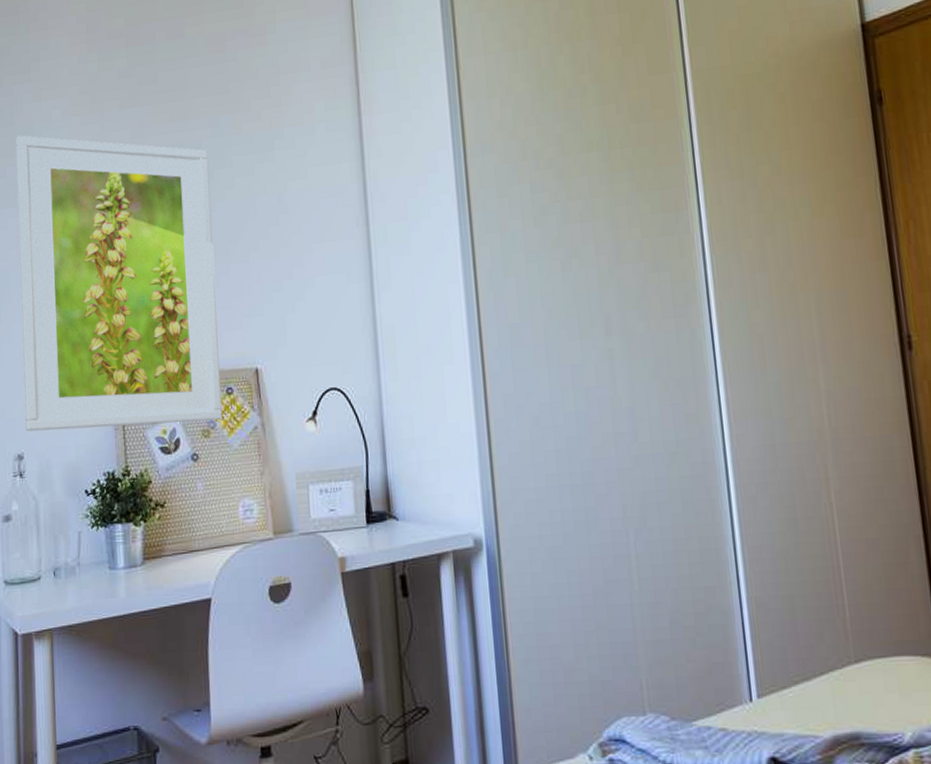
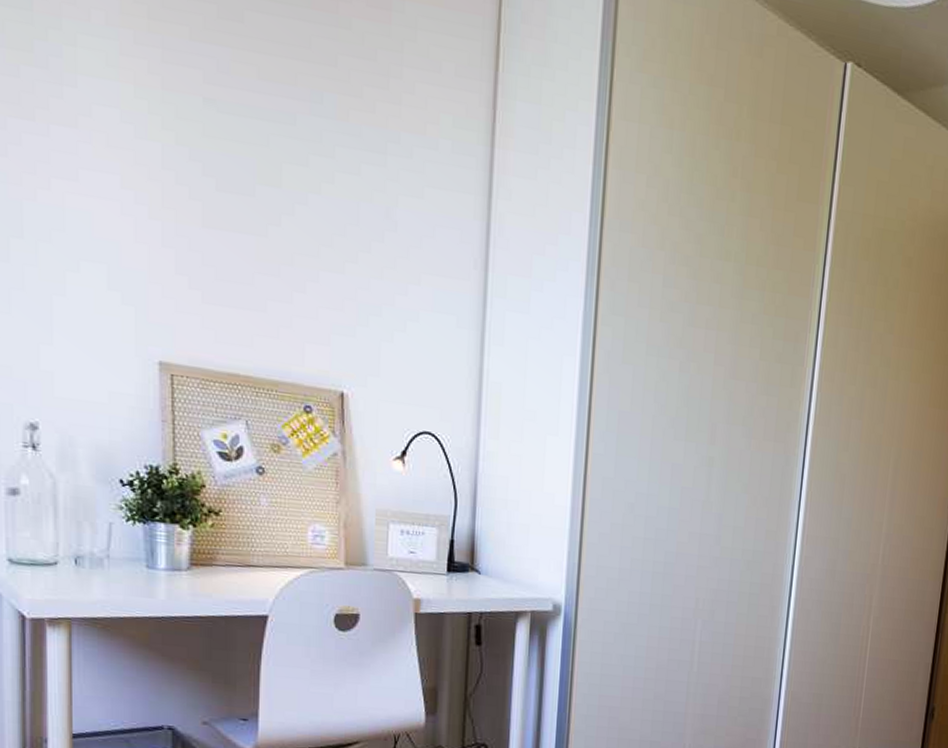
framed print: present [15,135,222,432] -> none [36,27,305,437]

